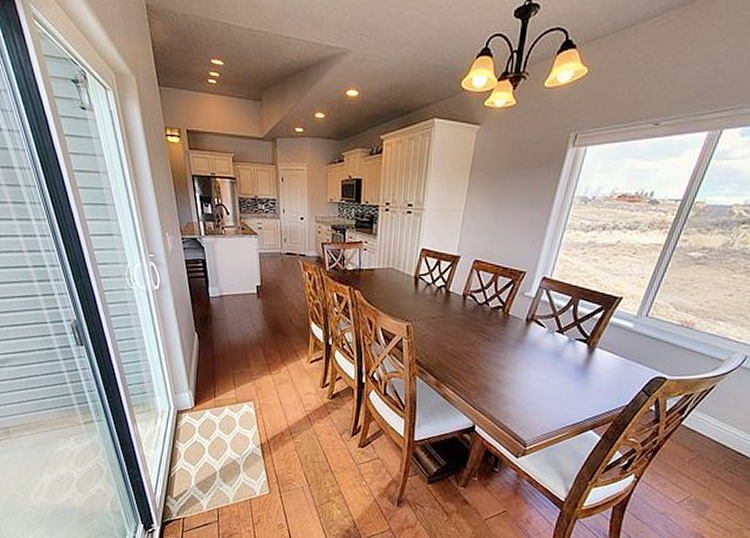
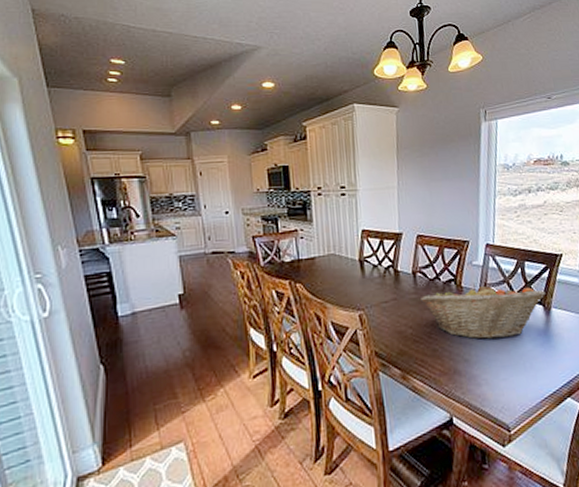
fruit basket: none [466,313,593,368] -> present [421,283,545,340]

